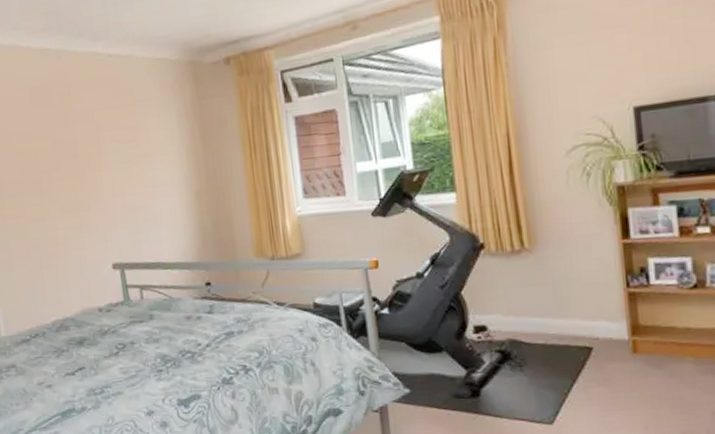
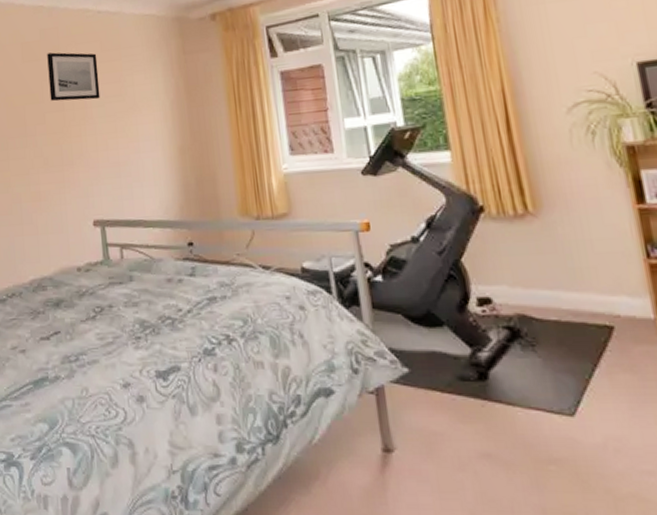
wall art: none [57,97,115,148] -> present [47,52,100,102]

